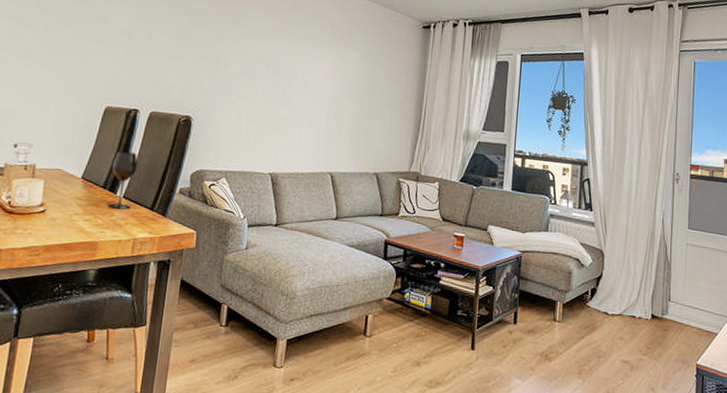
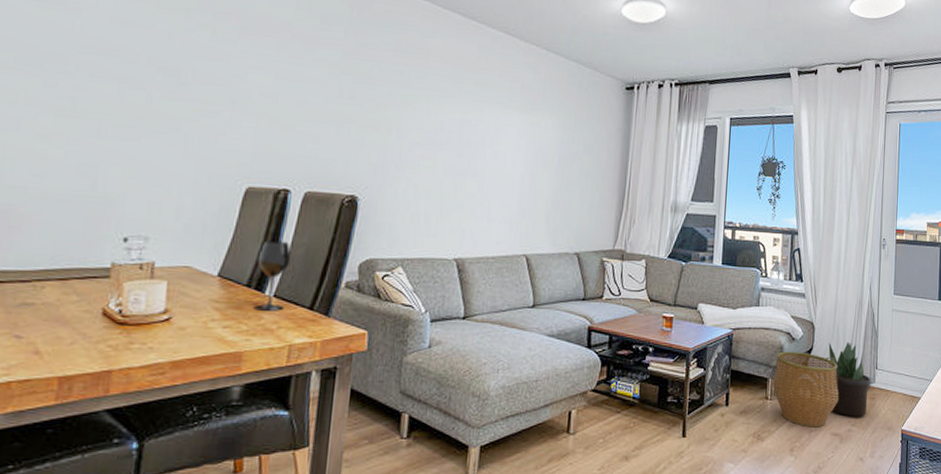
basket: none [560,276,629,354] -> present [772,351,839,428]
planter: none [617,271,663,347] -> present [828,341,871,417]

